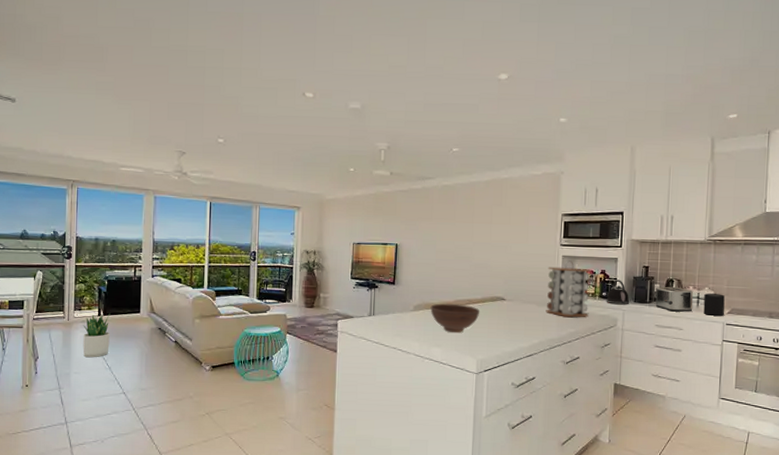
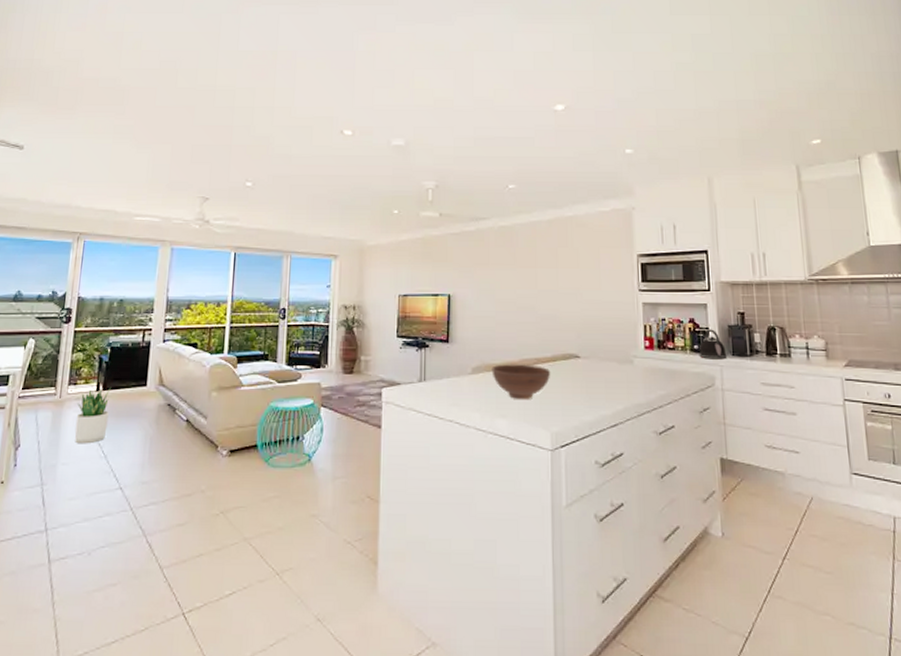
spice rack: present [546,259,591,318] -> none [626,307,679,377]
toaster: present [655,286,694,312] -> none [756,335,803,366]
pen holder: present [703,293,725,317] -> none [814,343,841,371]

